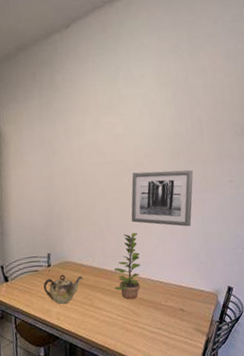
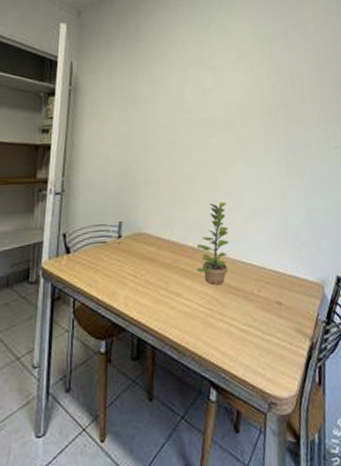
teapot: present [43,274,83,304] -> none [110,248,159,286]
wall art: present [131,169,193,227] -> none [219,131,293,199]

